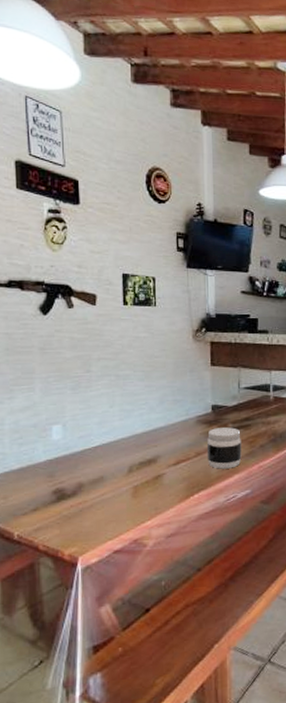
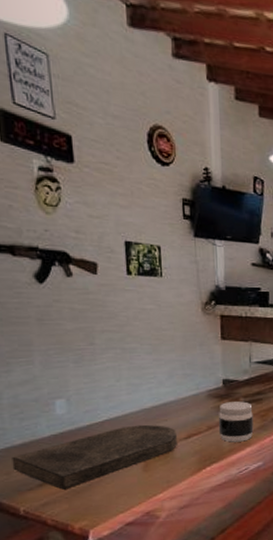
cutting board: none [9,450,166,515] -> present [12,424,177,490]

